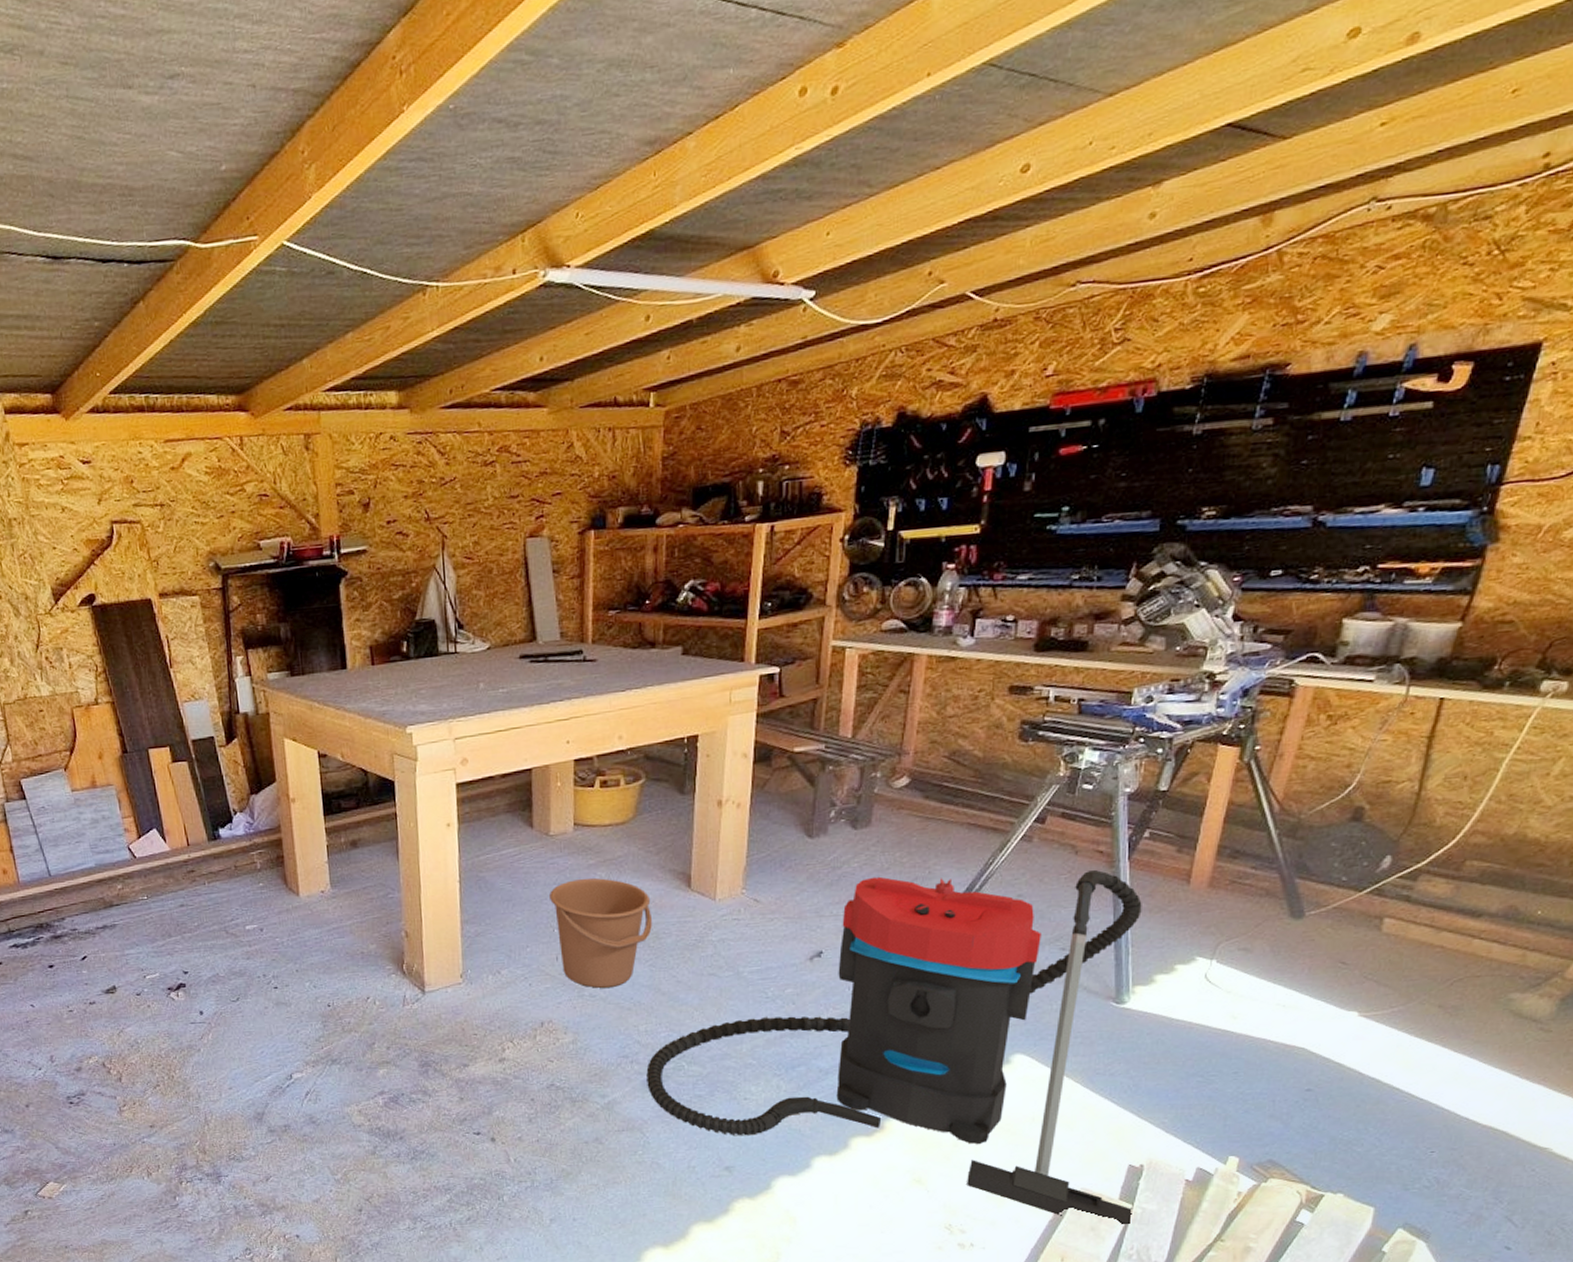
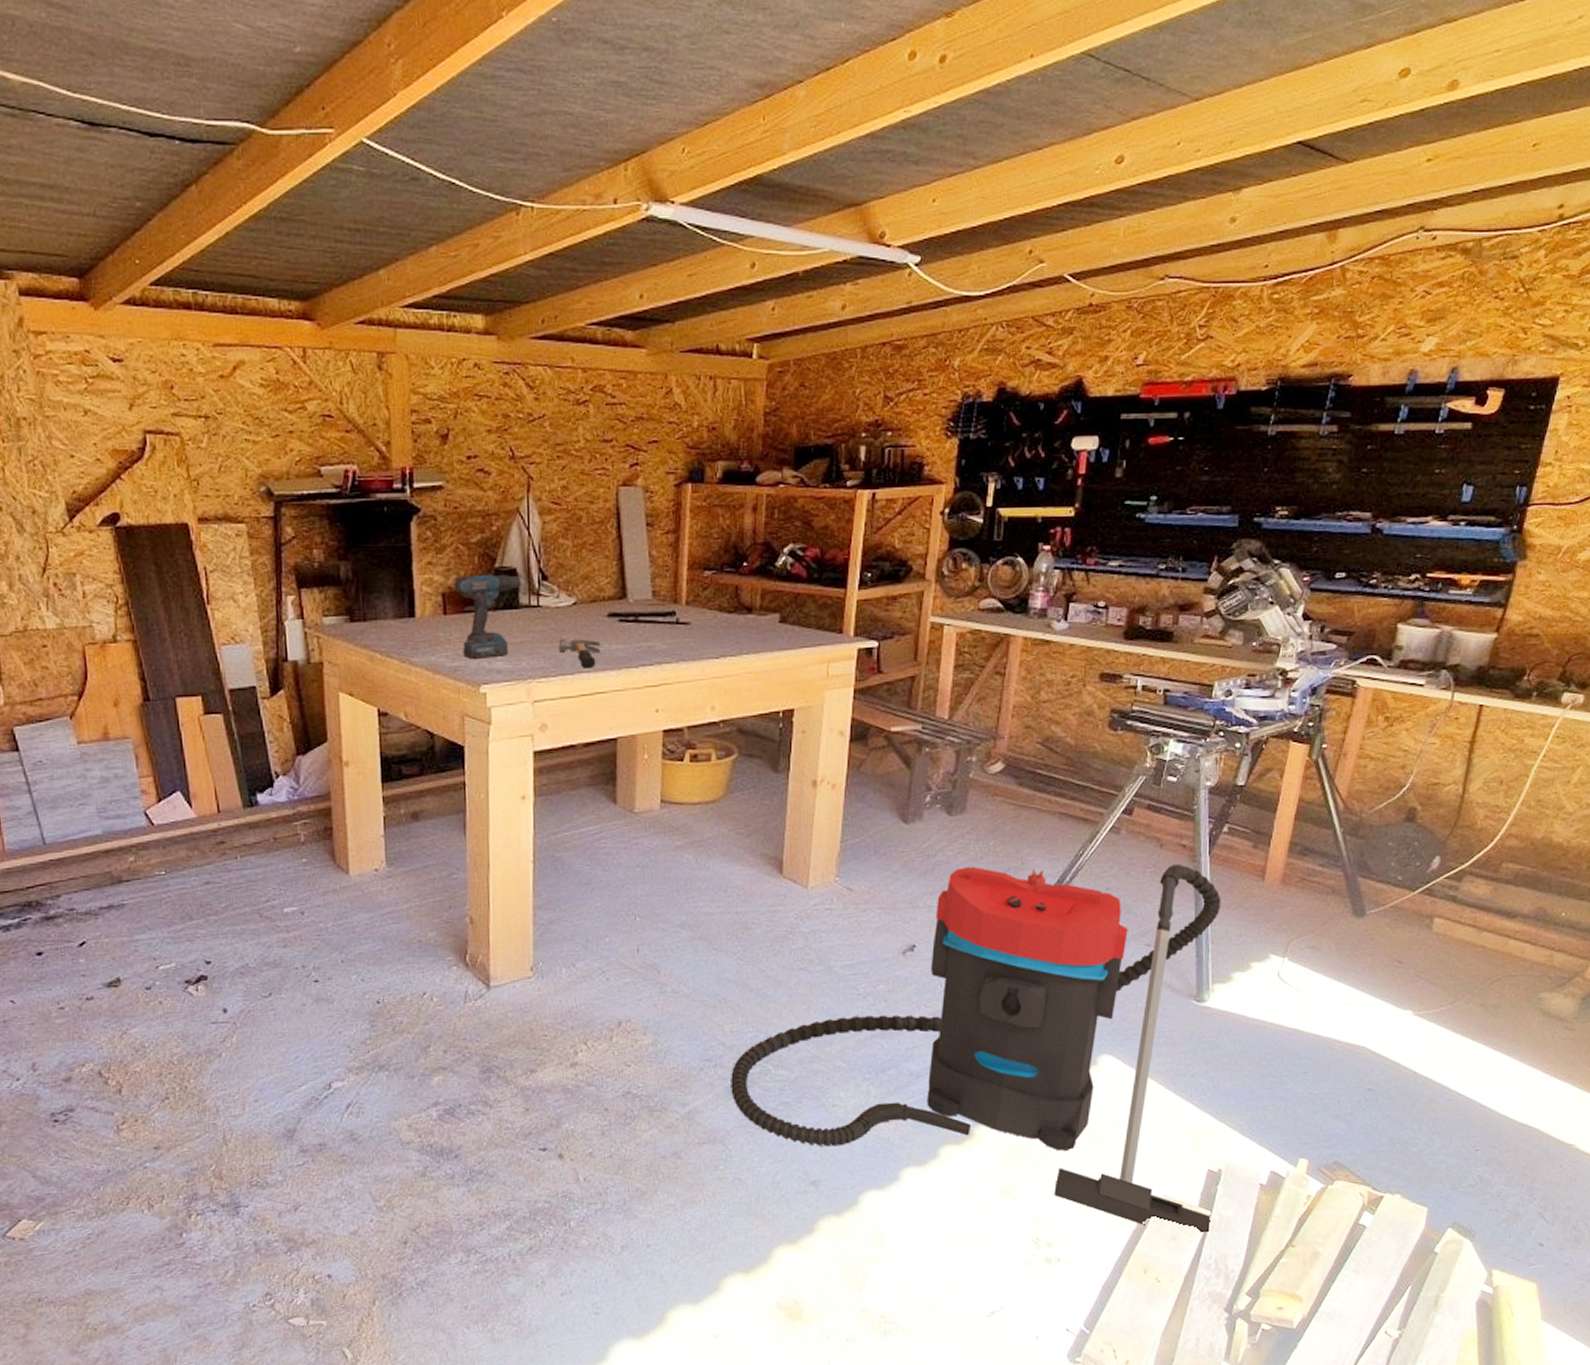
power drill: none [379,626,445,703] -> present [454,574,527,659]
claw hammer: none [475,680,514,707] -> present [558,639,601,668]
bucket: present [550,878,652,988] -> none [632,861,741,983]

